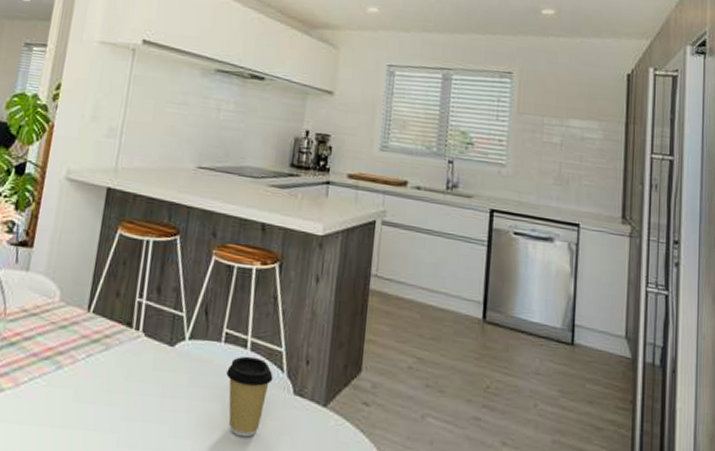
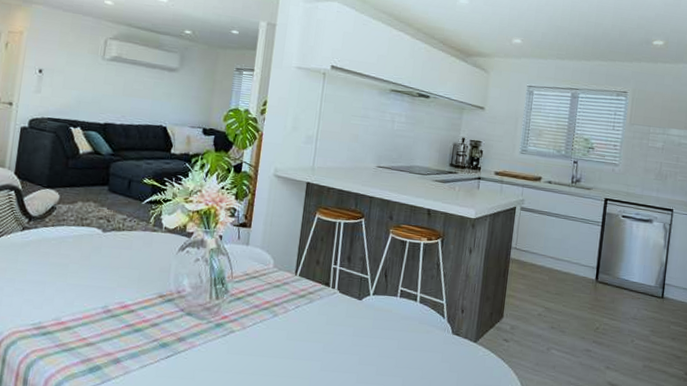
coffee cup: present [226,356,273,437] -> none [401,307,437,364]

